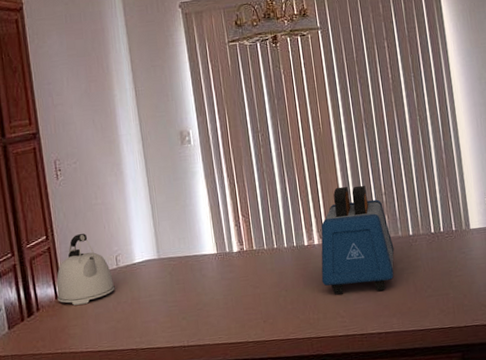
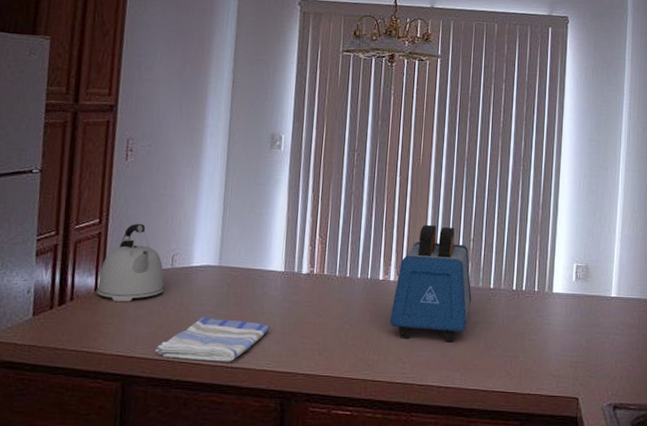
dish towel: none [118,302,215,347] -> present [155,317,270,362]

